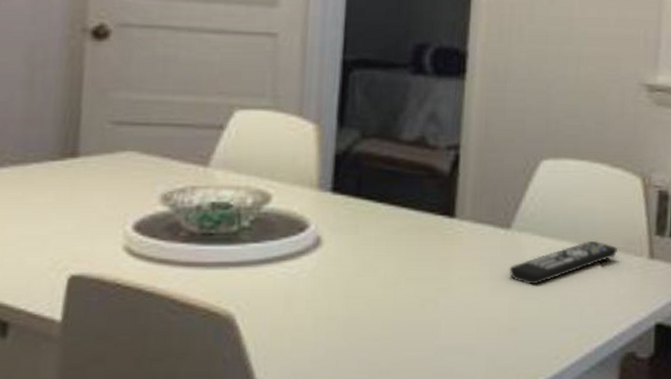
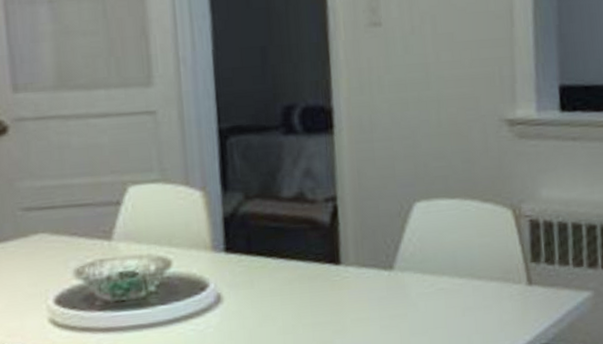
remote control: present [509,240,617,285] -> none [396,272,496,320]

